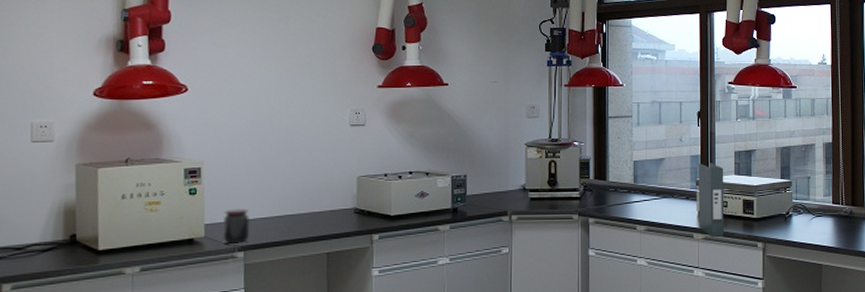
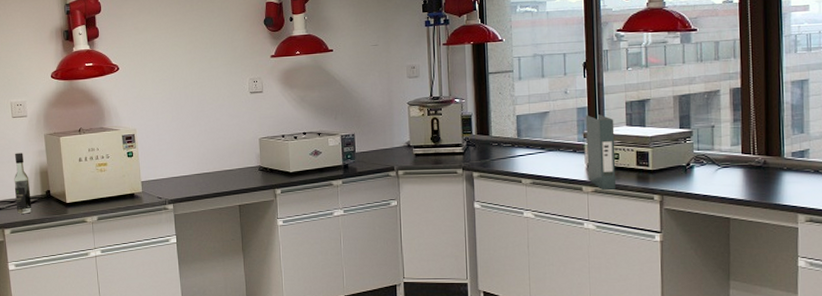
bottle: none [23,186,48,264] -> present [14,152,32,214]
jar: present [222,208,251,245] -> none [155,168,177,199]

